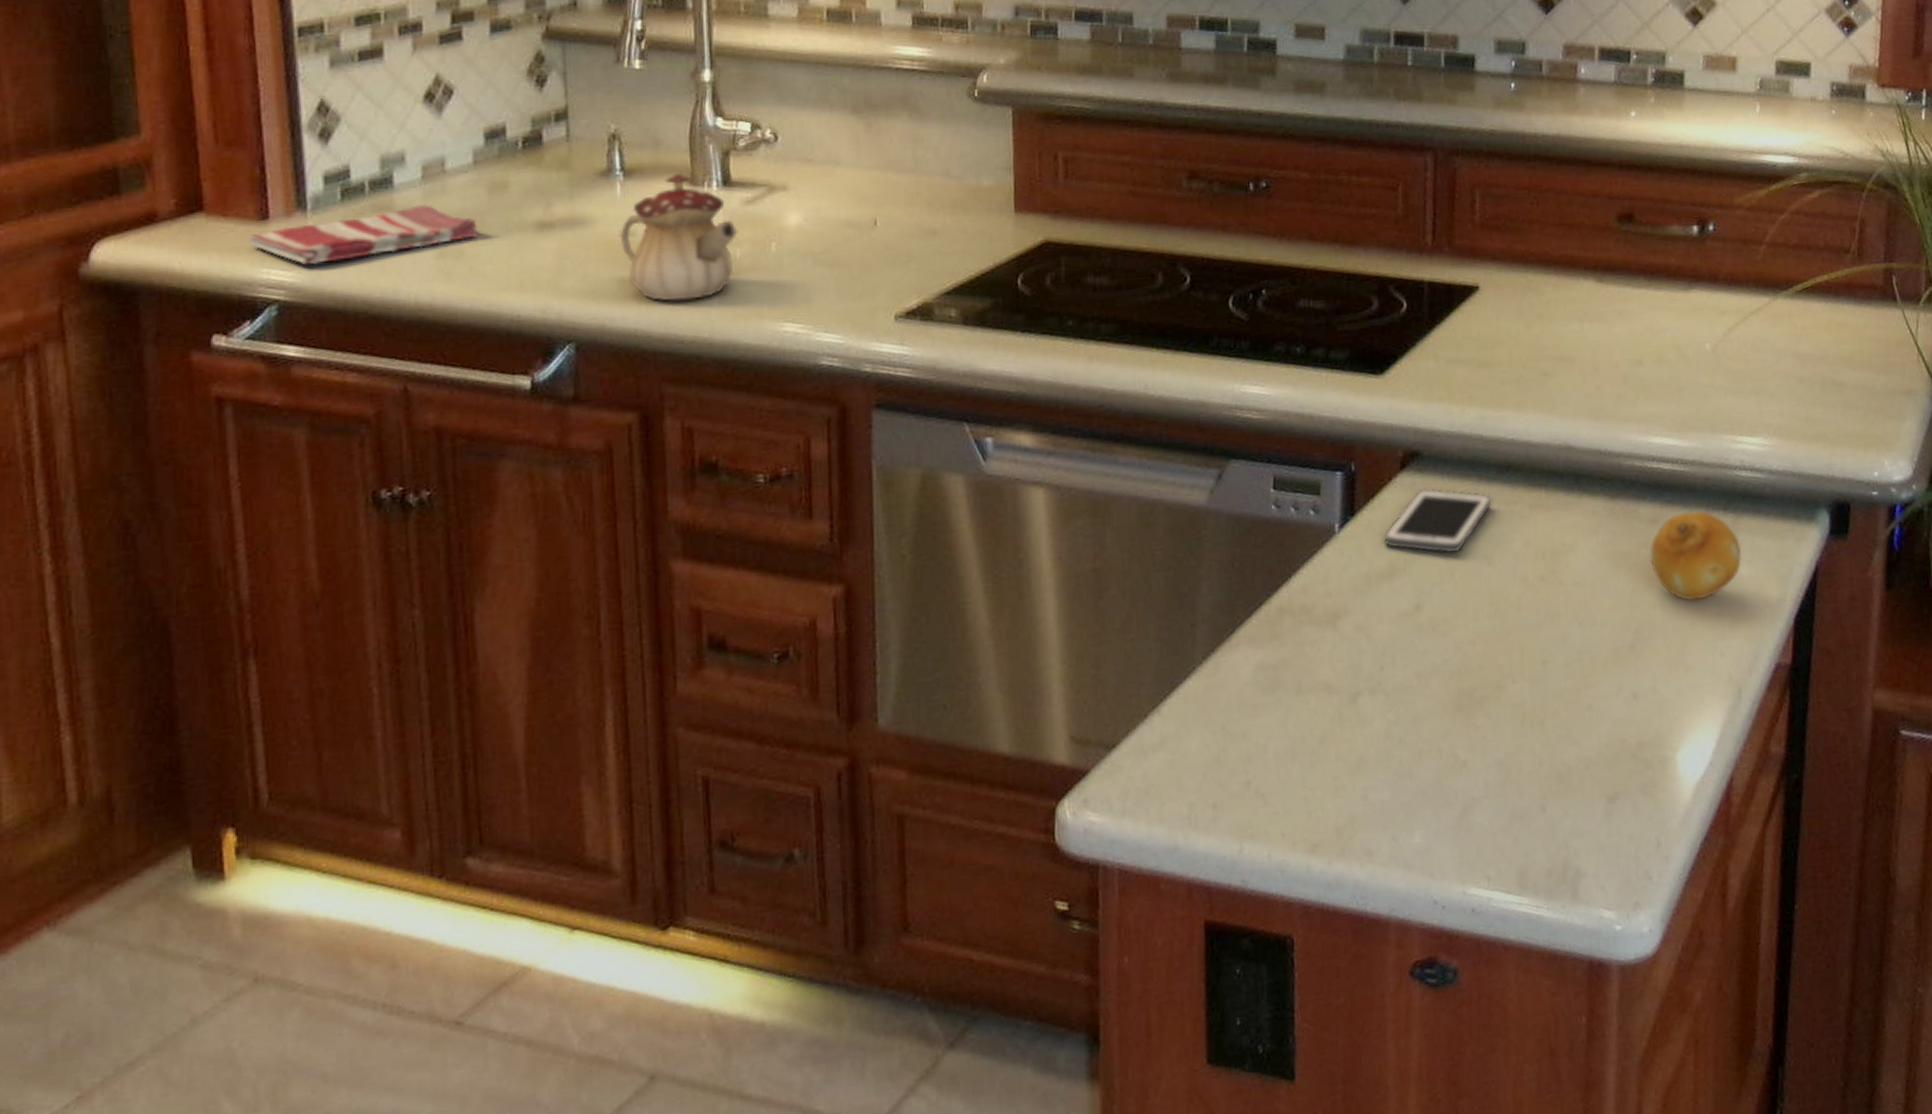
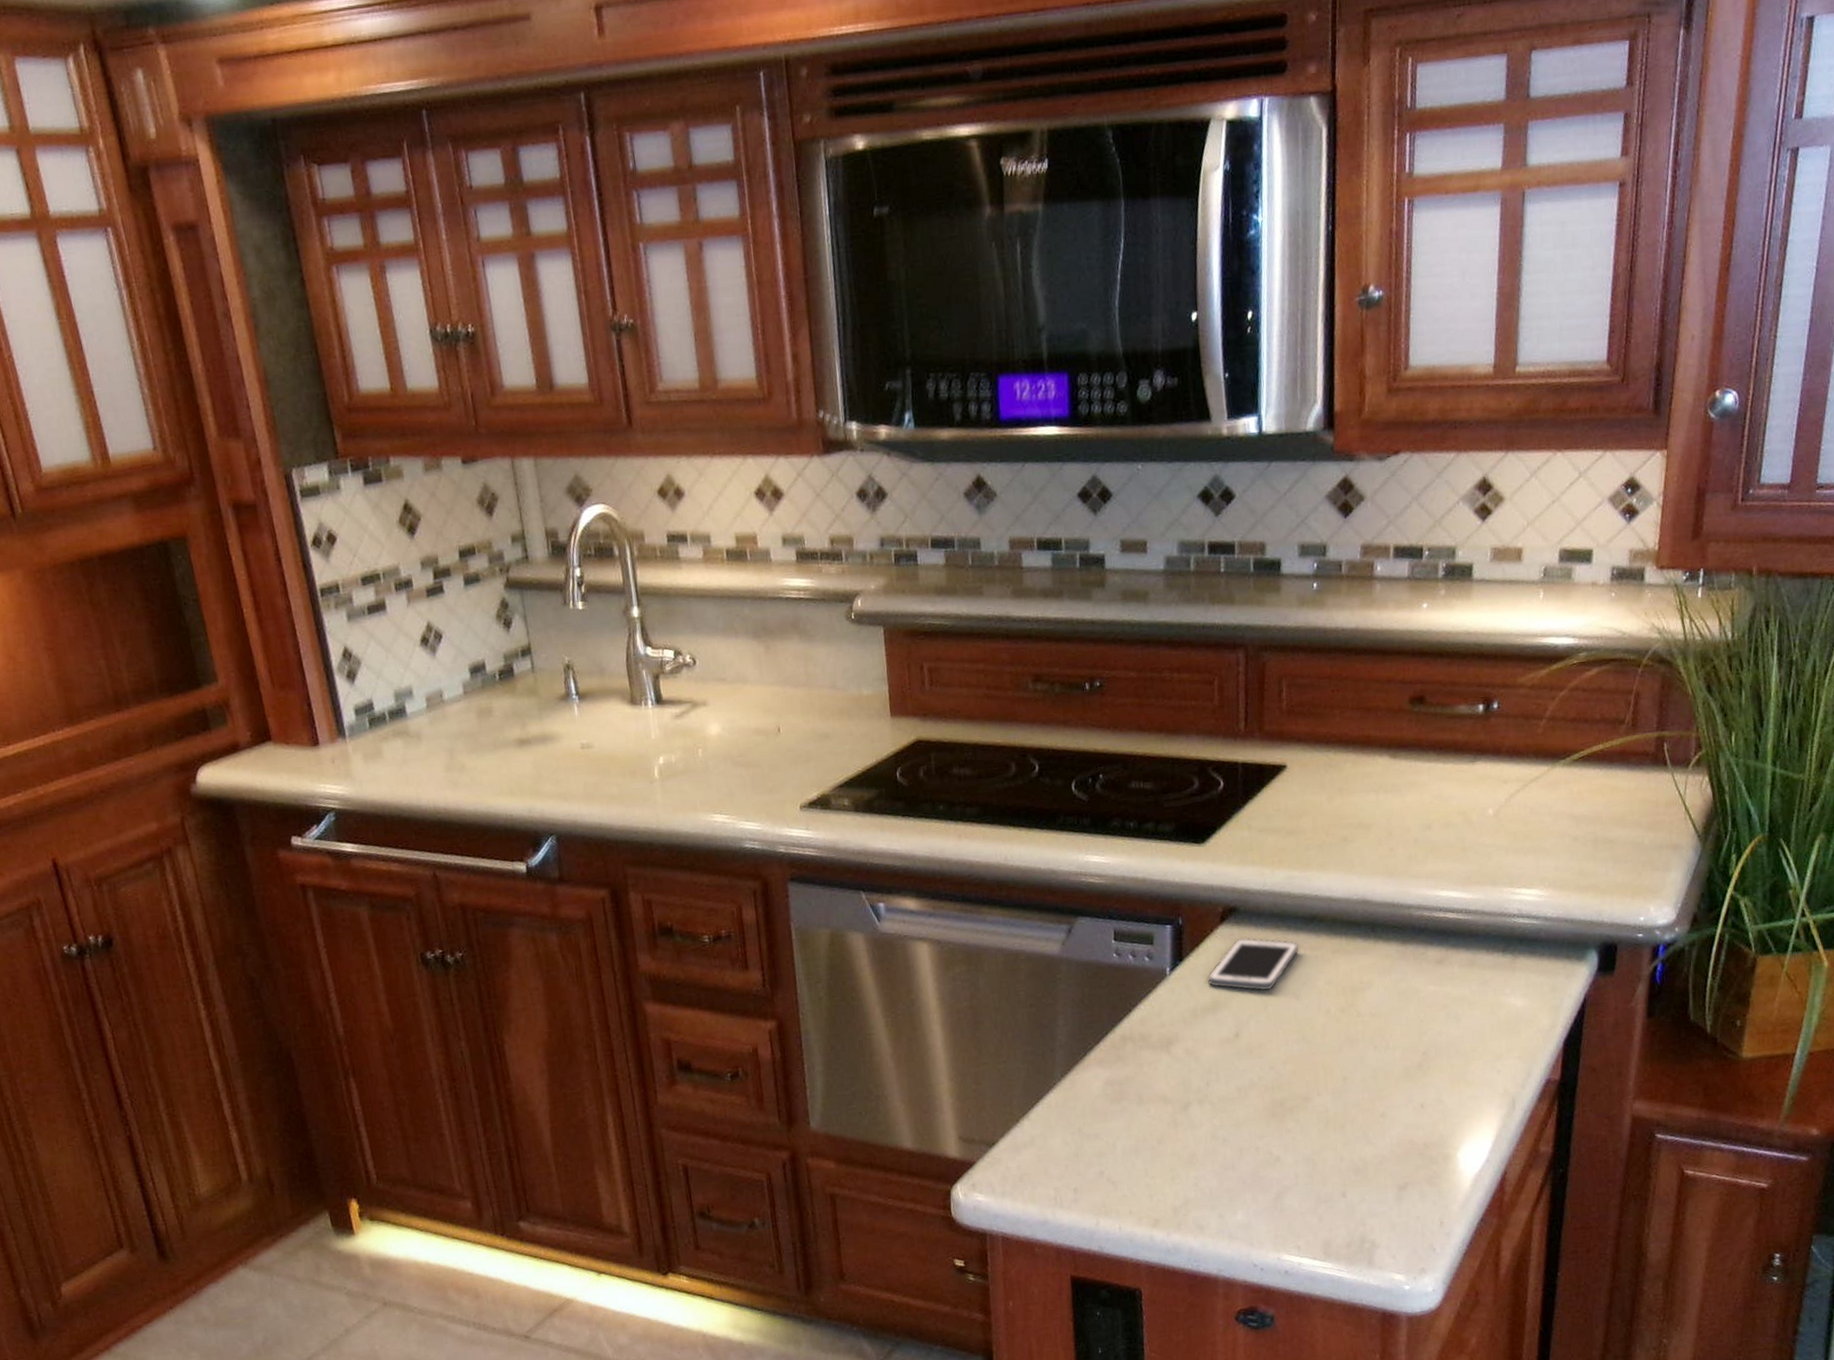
dish towel: present [248,205,479,266] -> none [306,729,475,781]
teapot: present [621,173,738,301] -> none [581,695,672,800]
fruit: present [1650,510,1741,601] -> none [1436,952,1517,1028]

